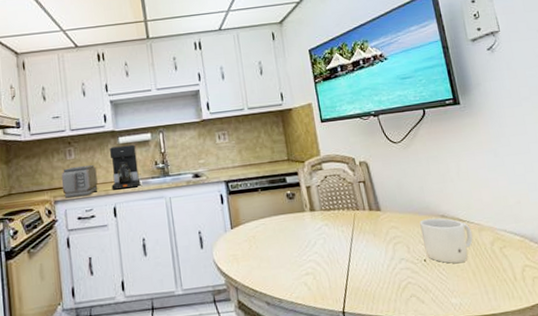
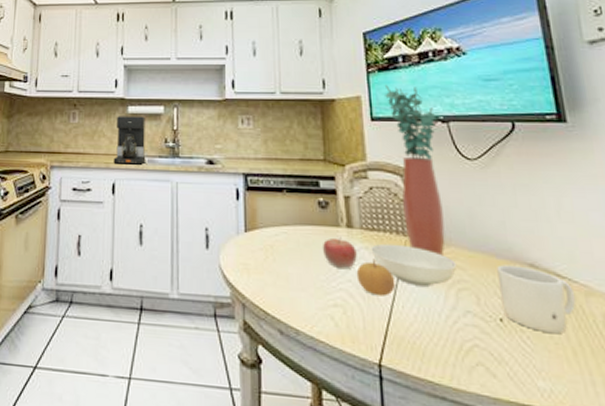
toaster: present [61,165,98,198] -> none [60,132,99,166]
fruit: none [293,219,320,244] -> present [322,236,357,268]
fruit: none [320,232,350,260] -> present [356,259,396,296]
bowl: none [329,217,392,247] -> present [371,243,457,286]
vase: none [330,90,383,221] -> present [385,85,445,256]

